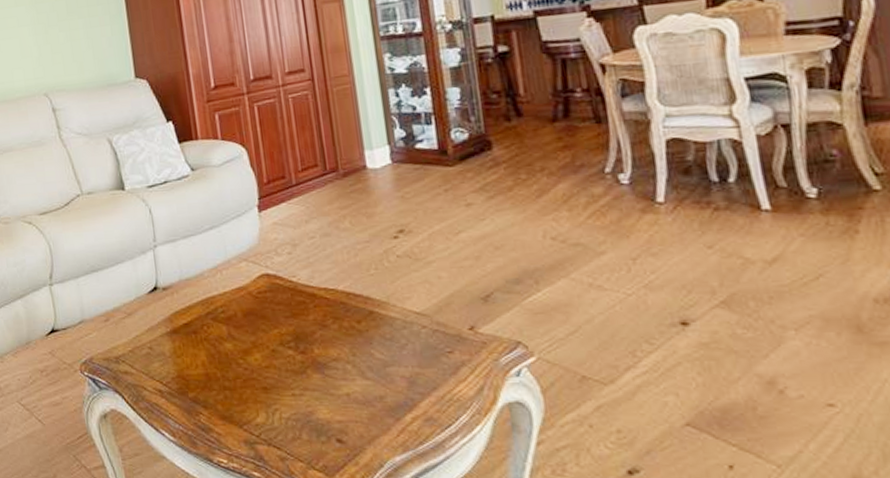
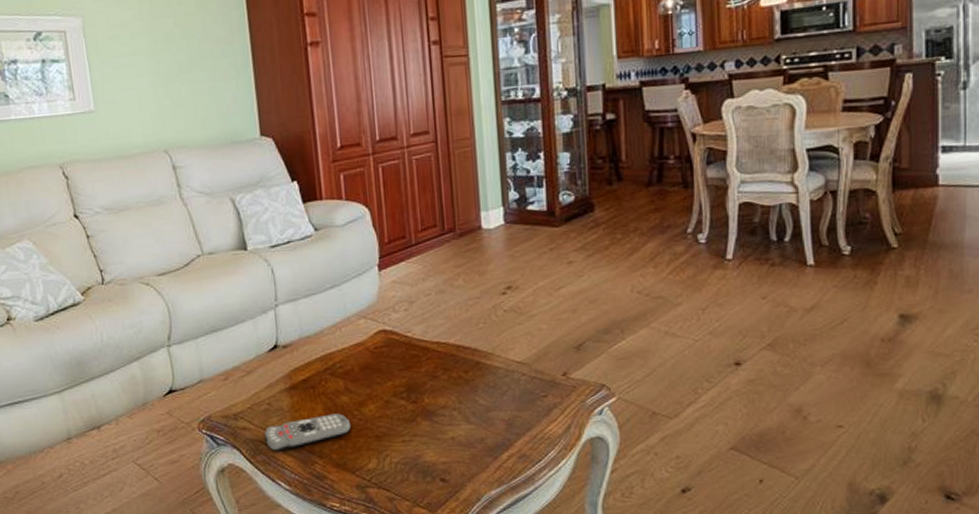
remote control: none [146,361,236,399] -> present [264,413,351,452]

